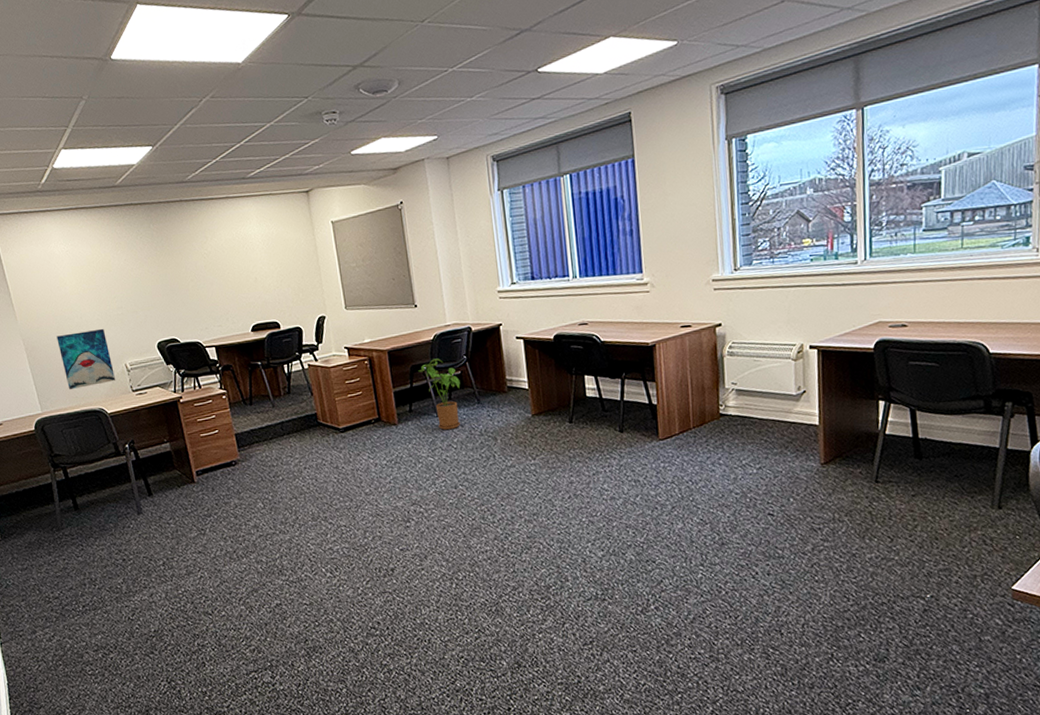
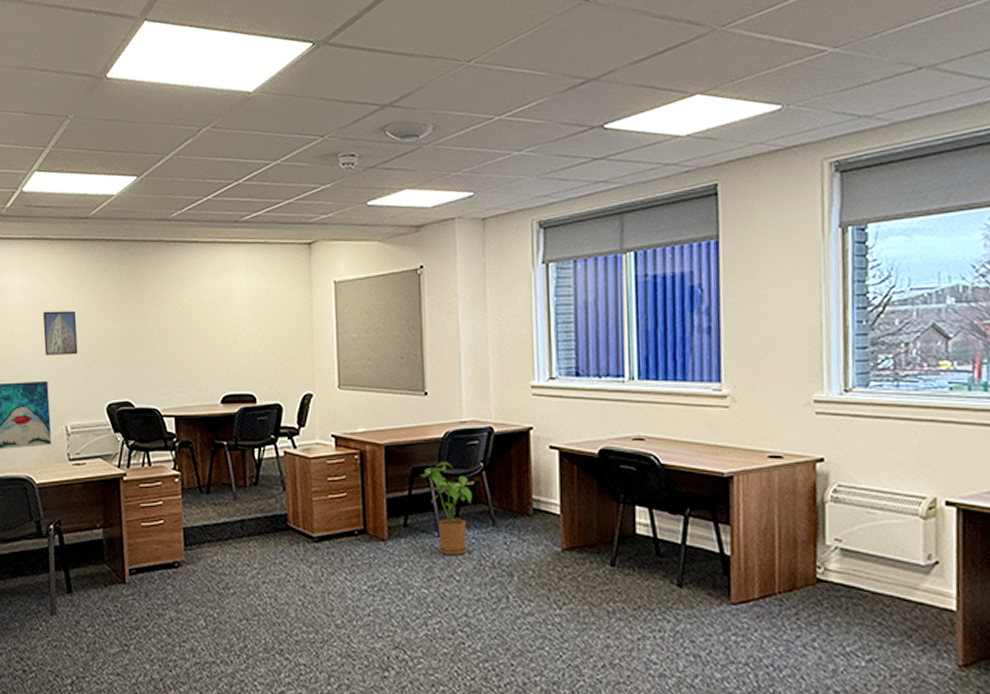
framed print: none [89,267,126,307] -> present [43,310,78,355]

